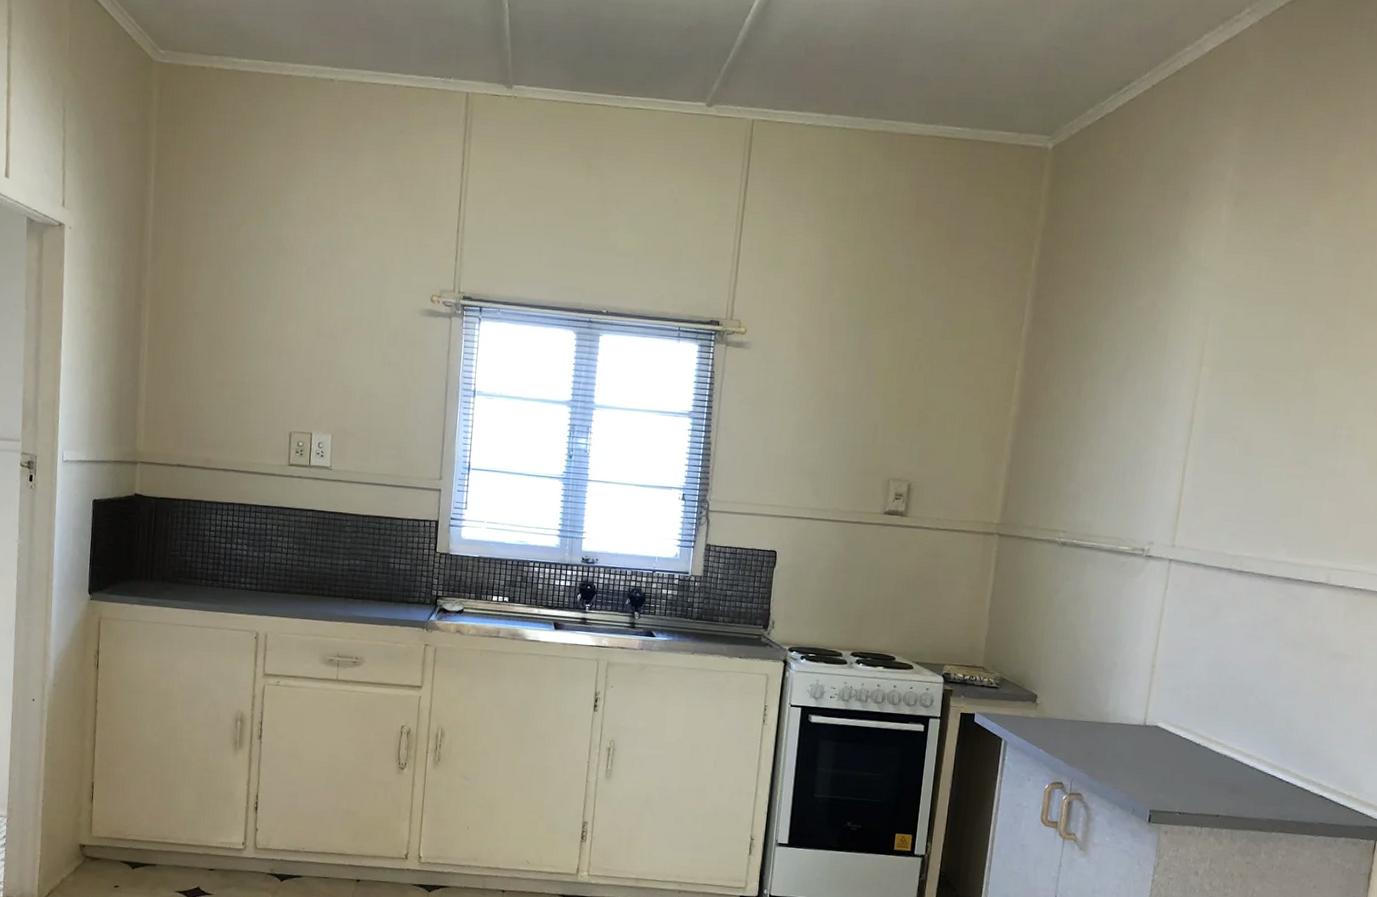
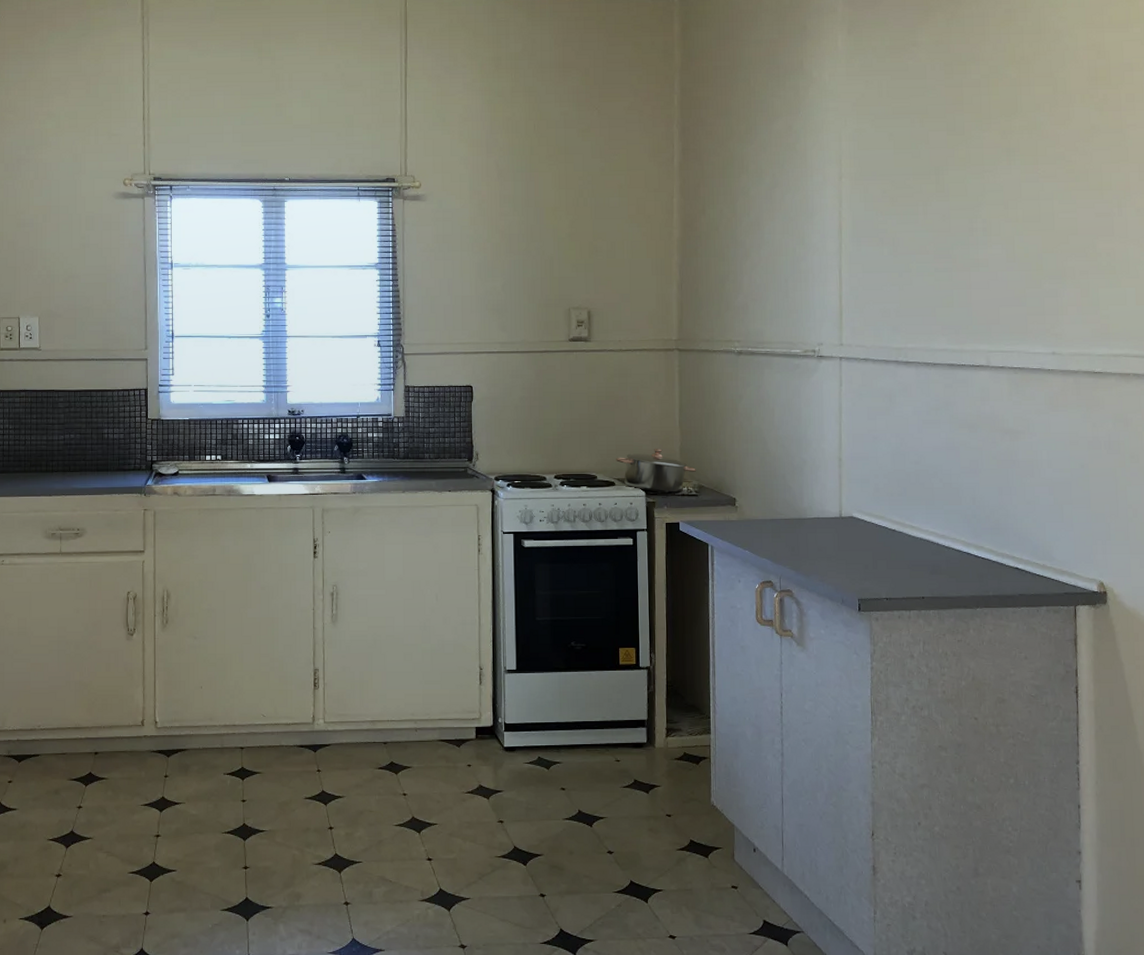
cooking pot: none [917,635,1001,685] -> present [616,449,697,495]

